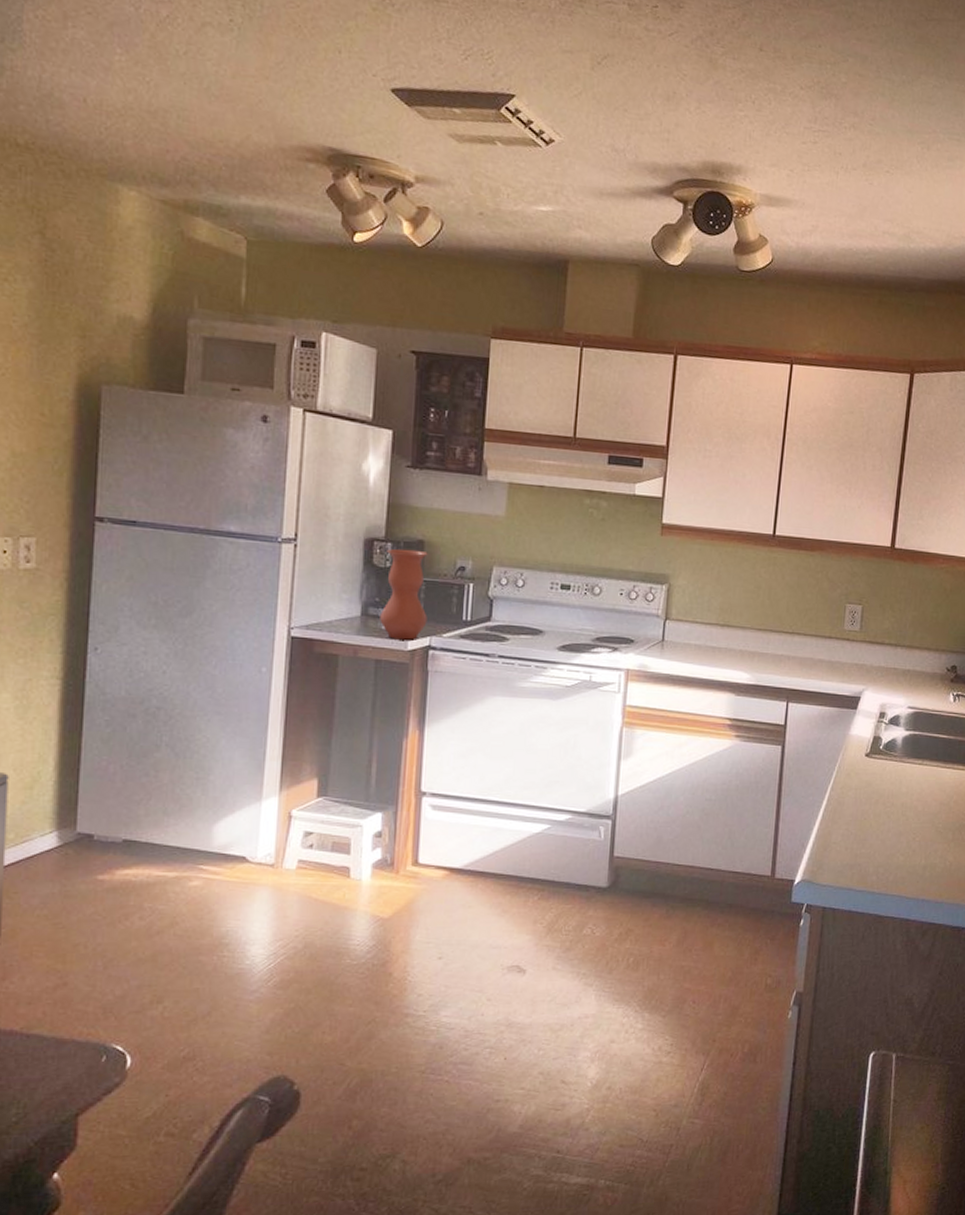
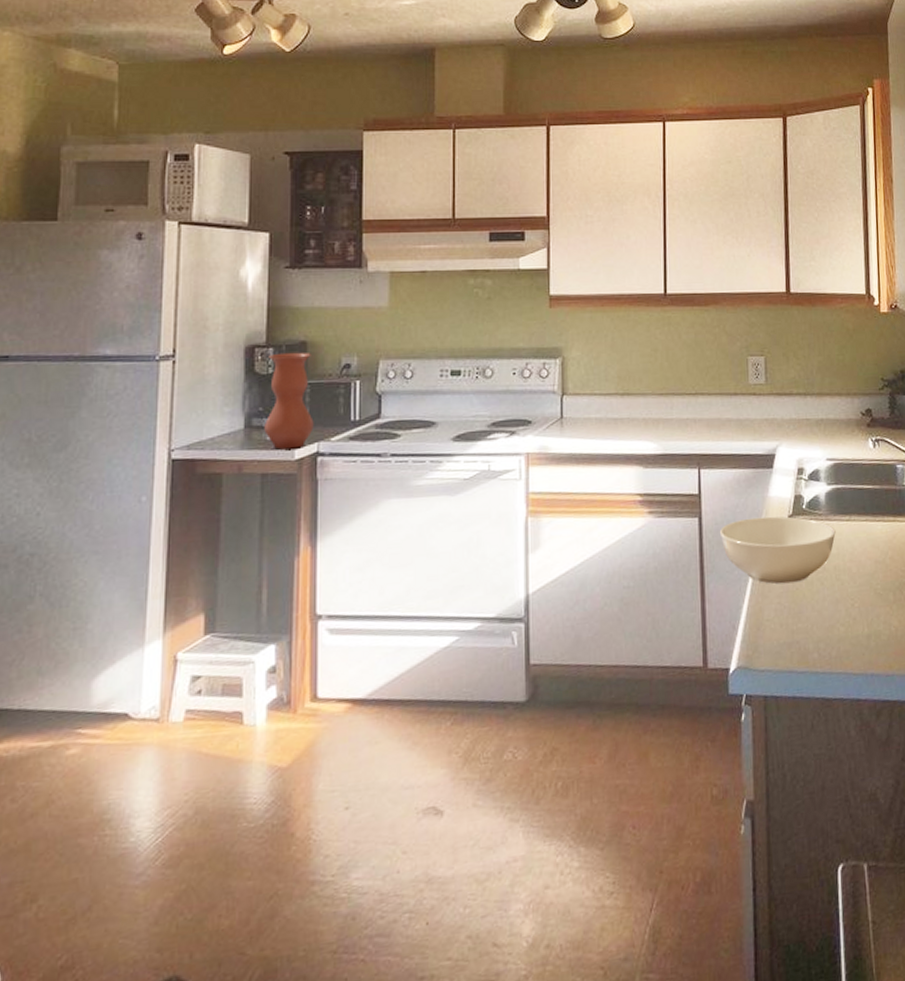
bowl: none [799,751,908,813] -> present [719,516,836,585]

